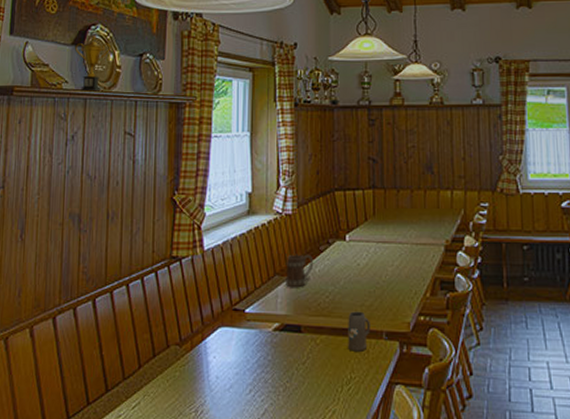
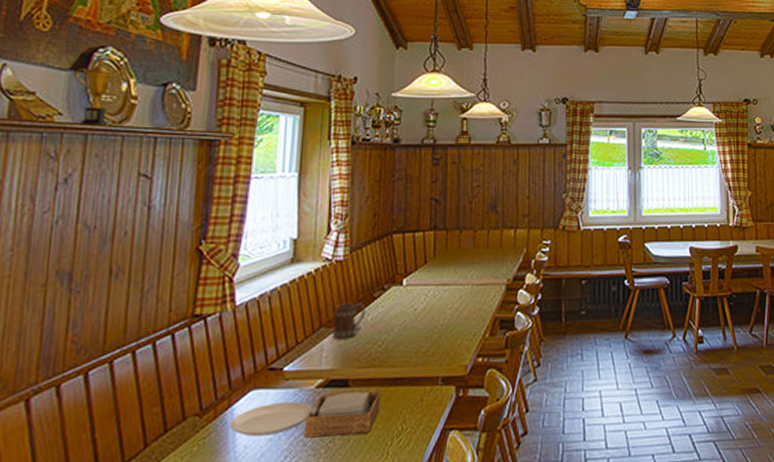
plate: none [203,340,272,369] -> present [229,401,313,437]
napkin holder: none [265,337,330,378] -> present [304,390,381,438]
beer mug: present [347,311,370,352] -> none [399,358,426,401]

